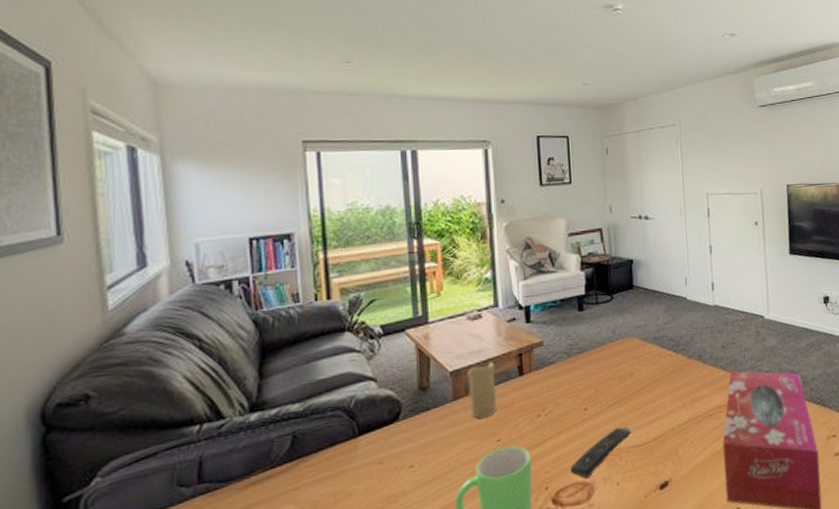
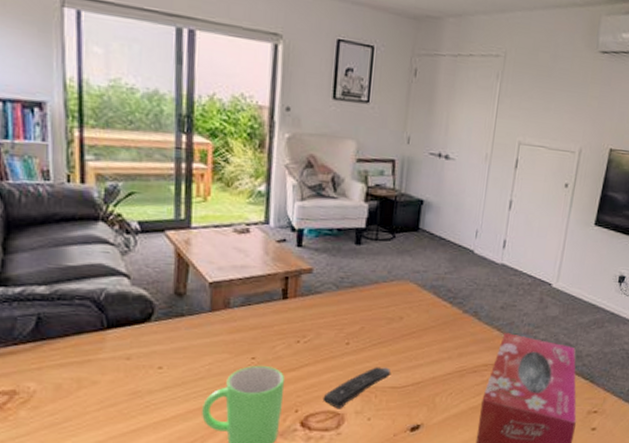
candle: present [467,361,497,419] -> none [226,279,258,334]

